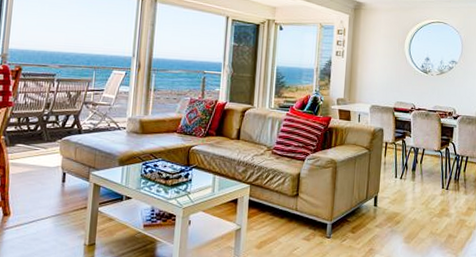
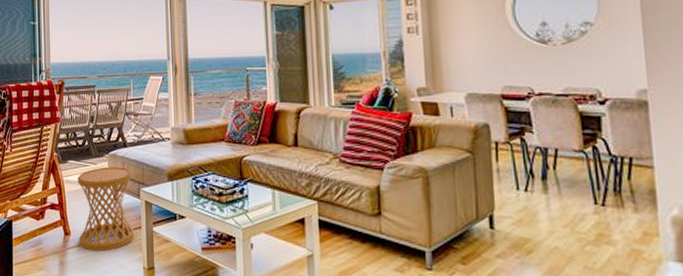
side table: none [18,151,84,231] -> present [77,167,134,252]

